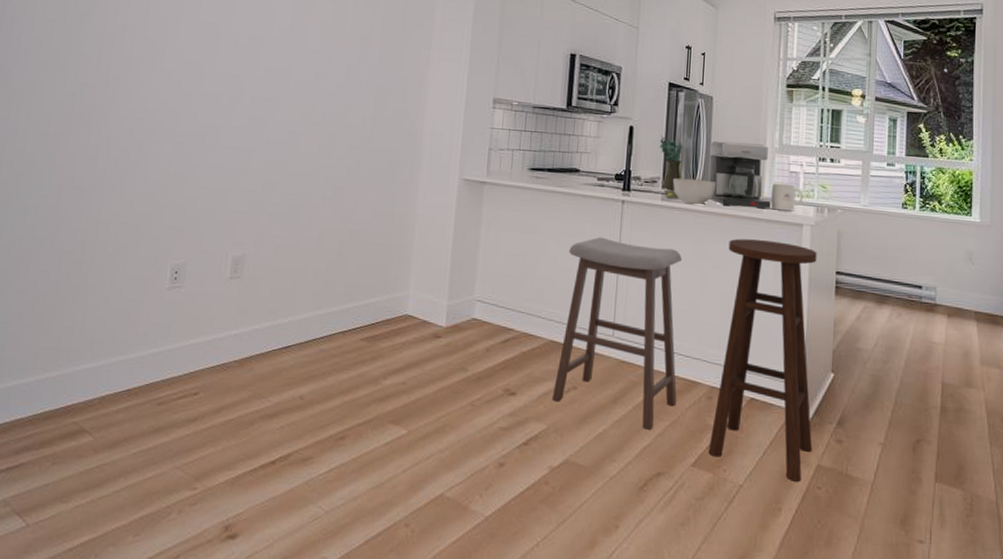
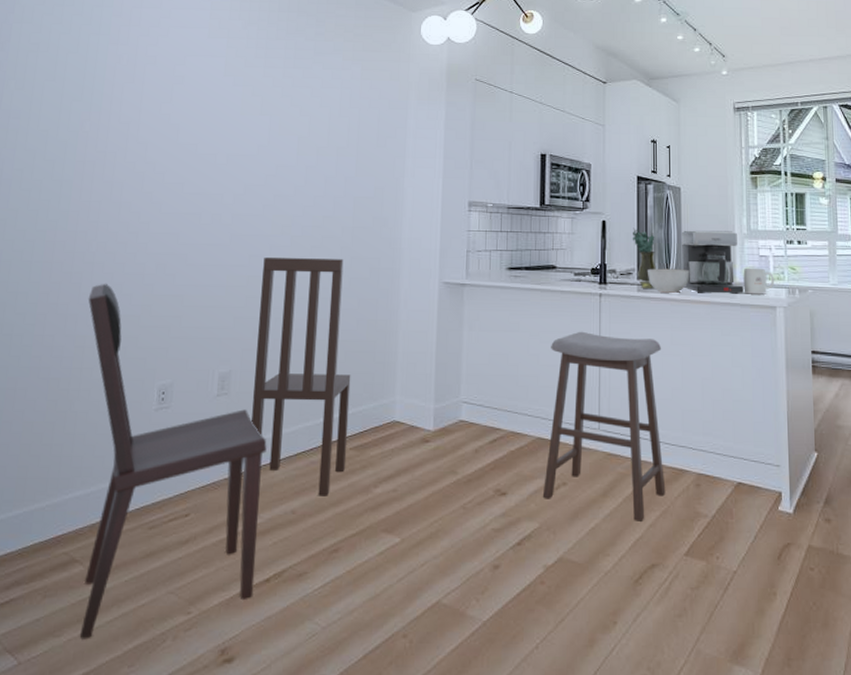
dining chair: none [86,159,278,506] -> present [79,283,267,638]
chair: none [263,142,365,385] -> present [251,256,351,496]
bar stool: present [708,238,817,482] -> none [700,324,803,564]

